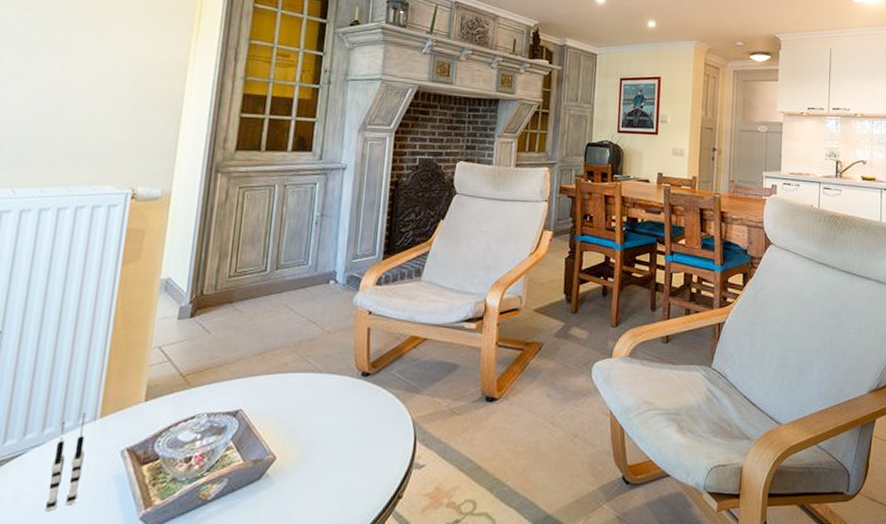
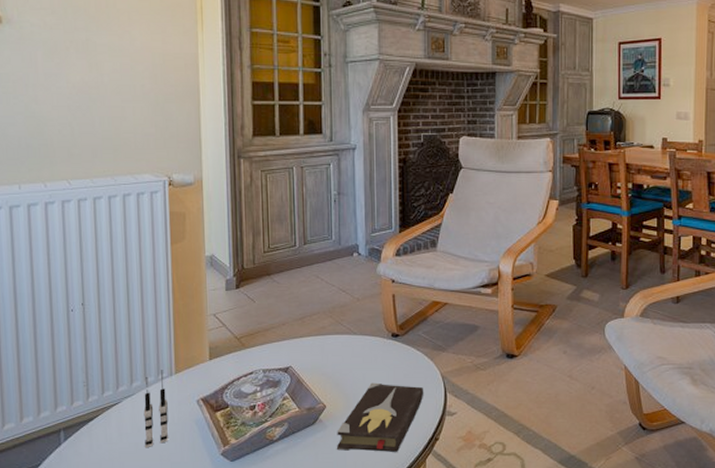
hardback book: none [281,429,392,513] -> present [336,382,424,452]

